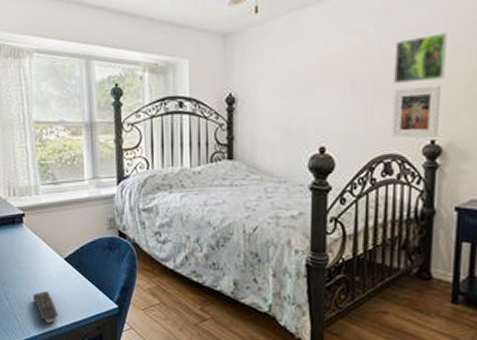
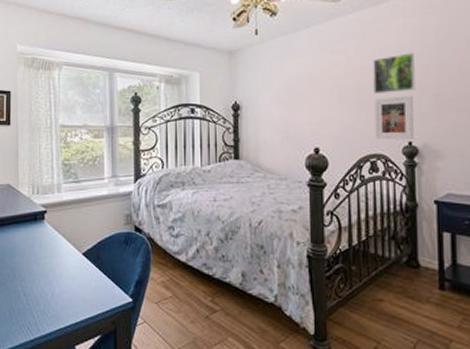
remote control: present [33,290,59,324] -> none [50,285,74,319]

